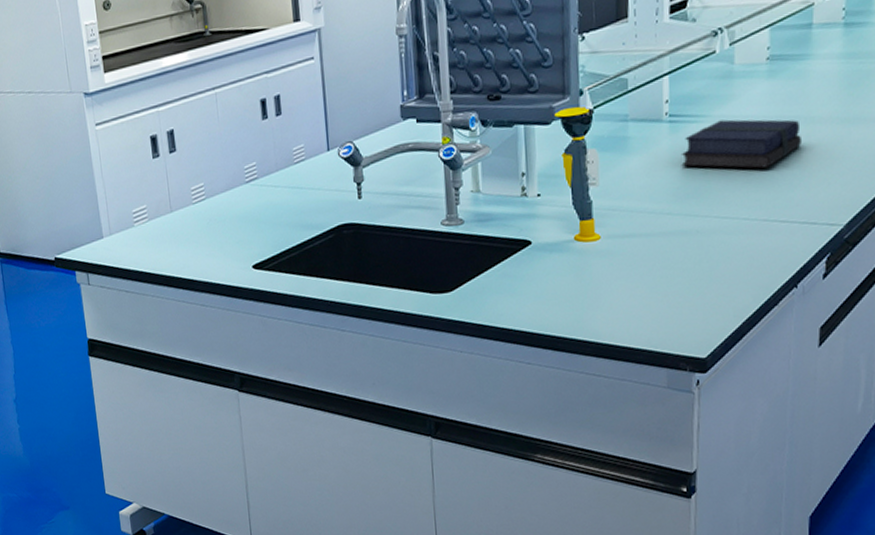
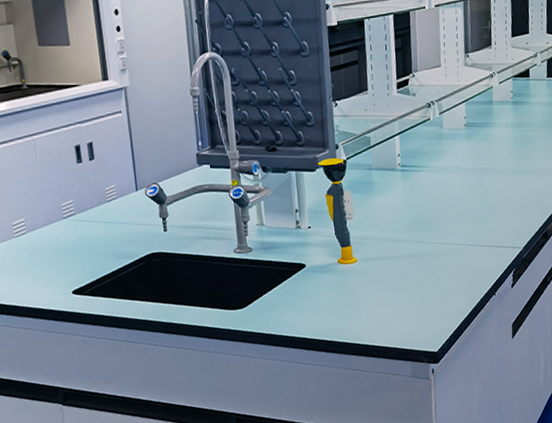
book: present [680,119,801,169] -> none [411,169,491,207]

